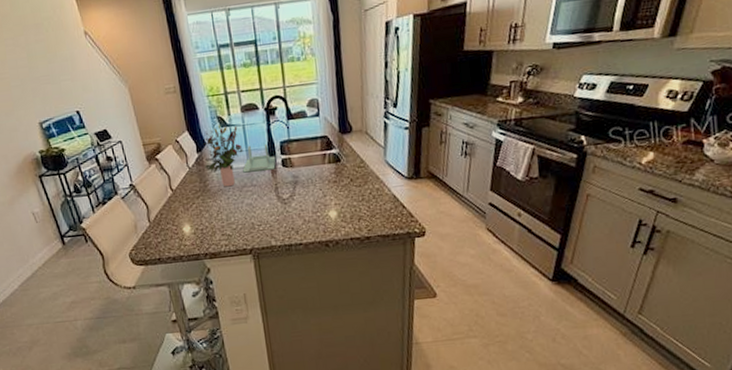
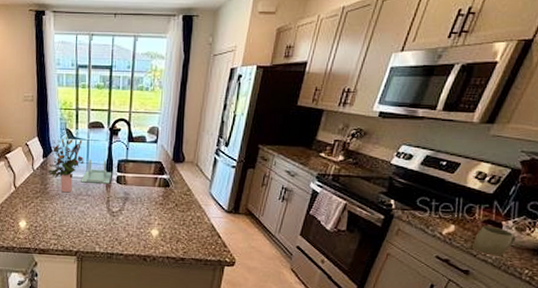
mug: none [675,146,721,179] -> present [471,226,516,257]

